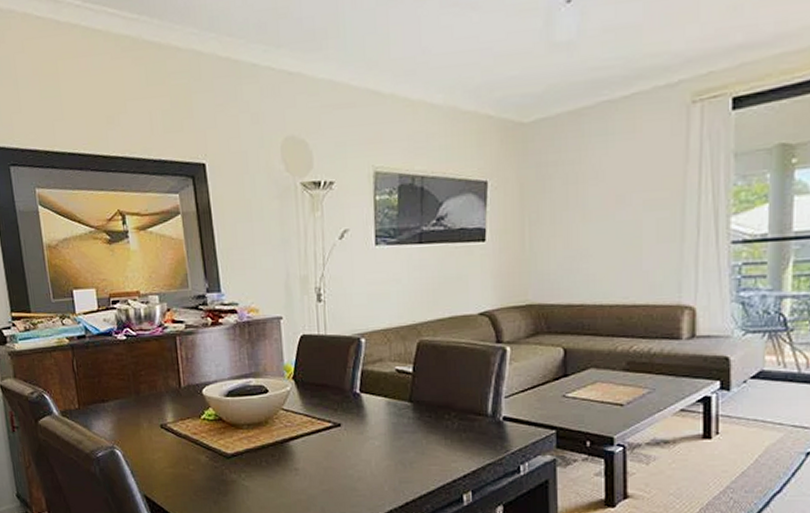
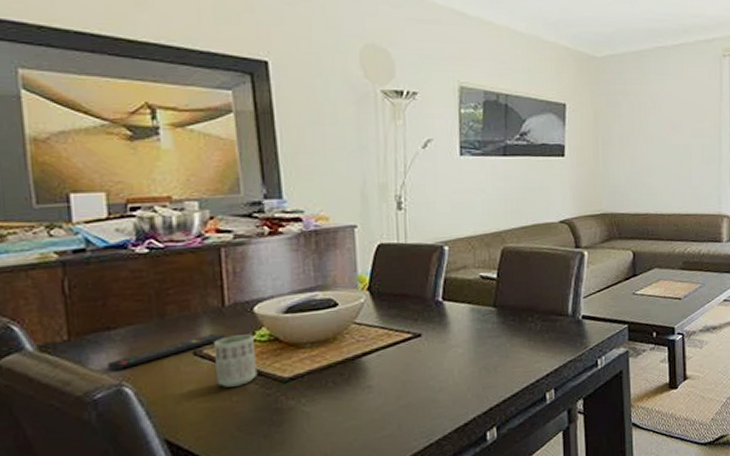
remote control: none [103,411,182,436] -> present [106,333,225,372]
cup: none [175,413,207,457] -> present [214,334,258,387]

